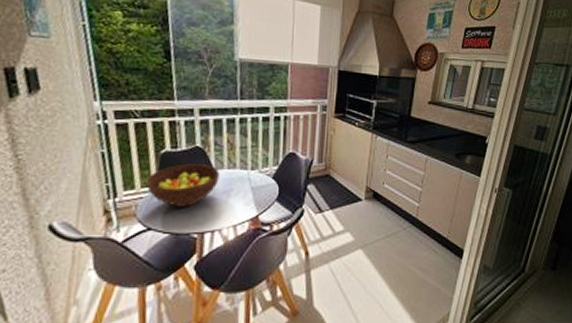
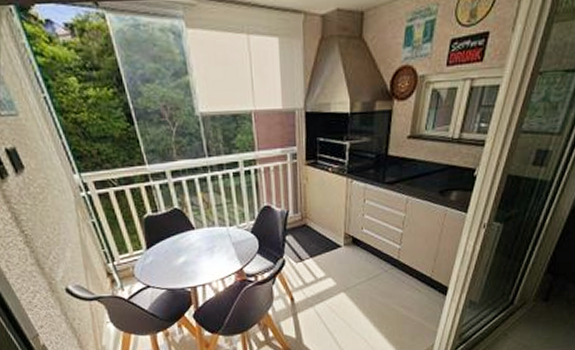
fruit bowl: present [145,164,220,207] -> none [136,225,202,266]

